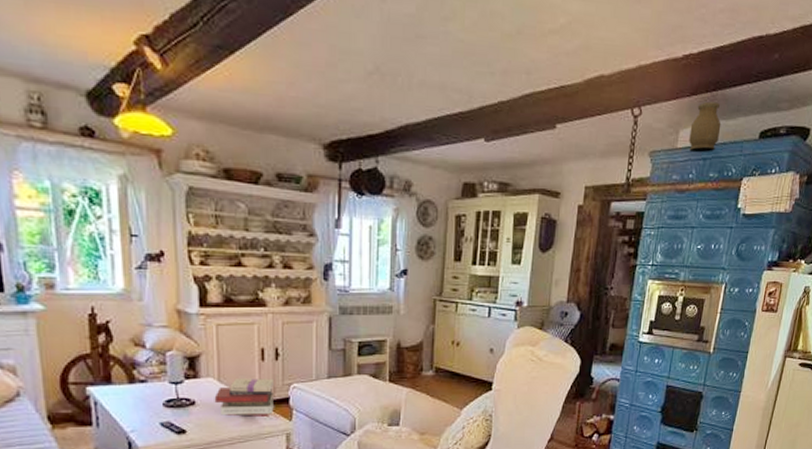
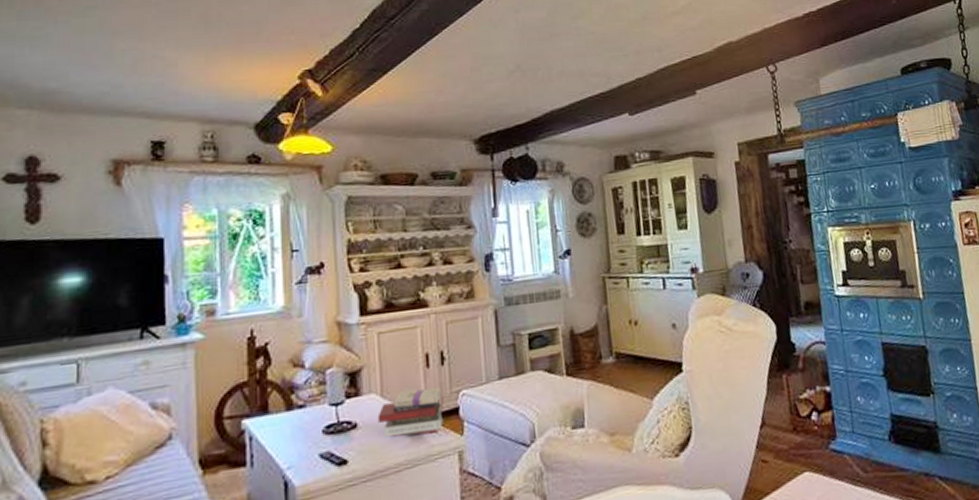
decorative jar: present [689,101,721,153] -> none [828,49,861,97]

